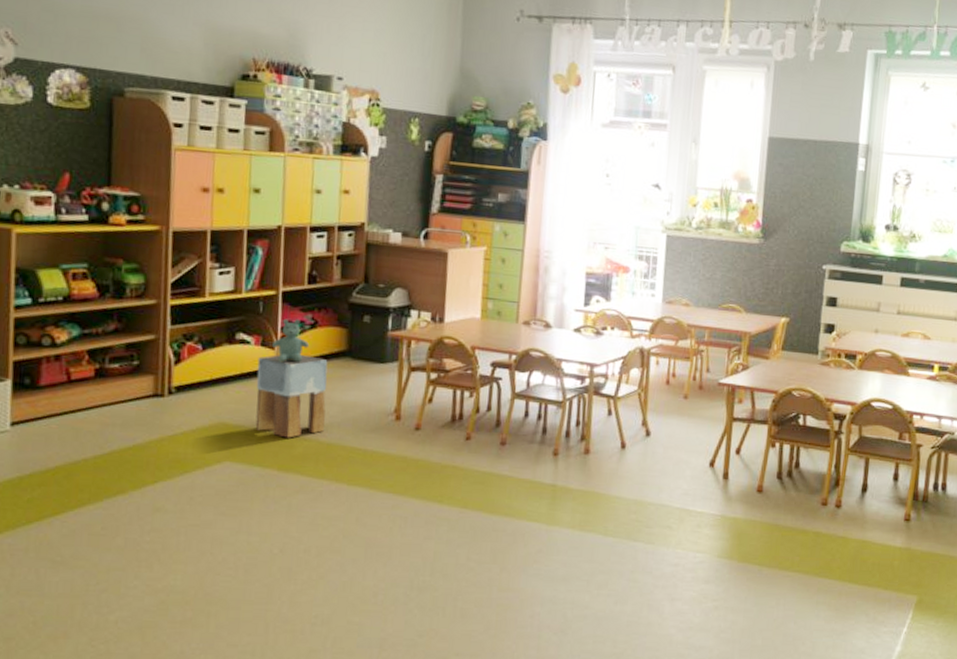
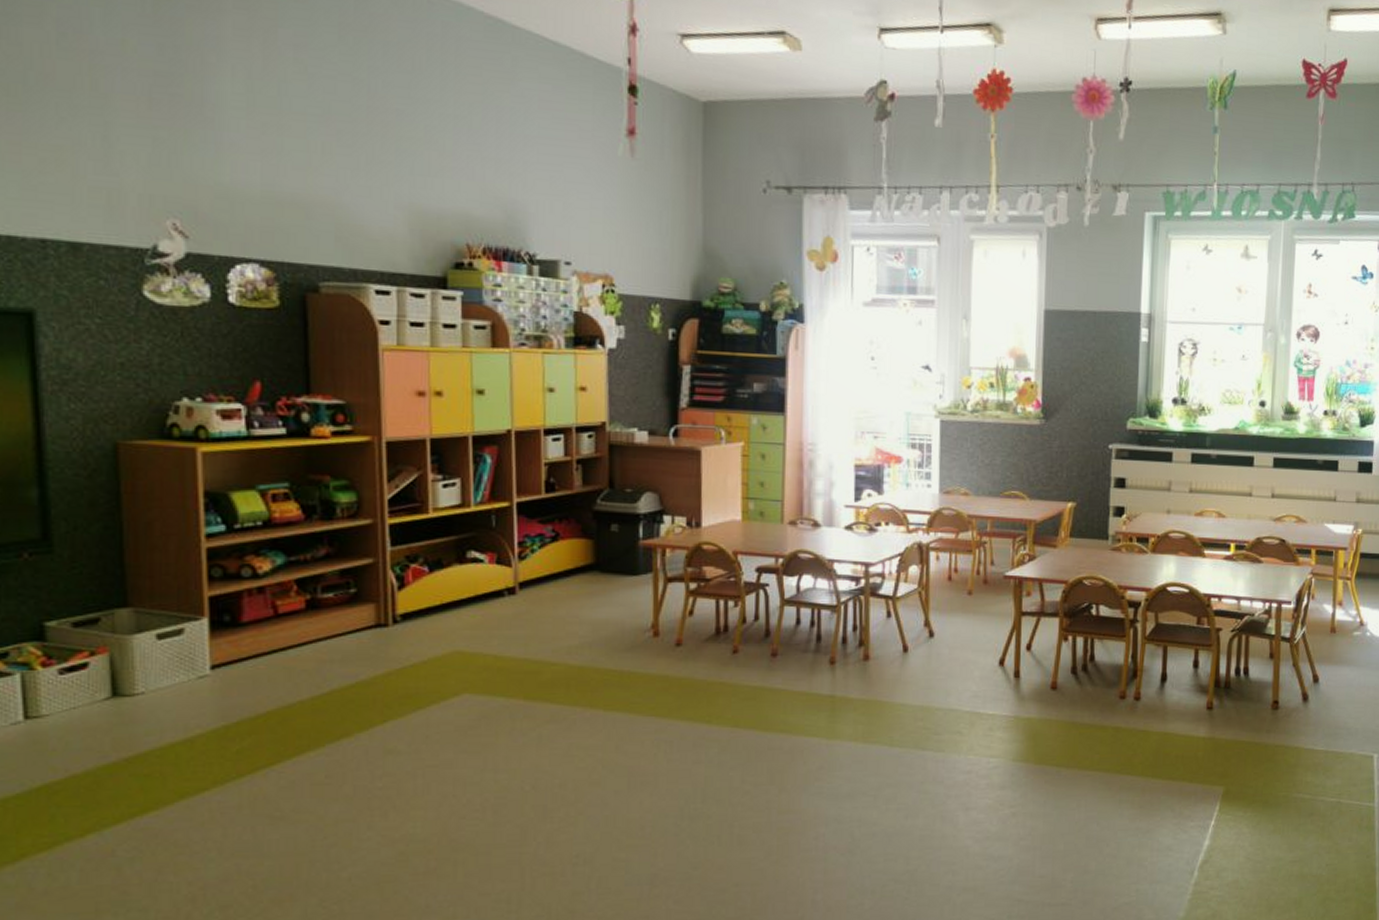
stool: present [255,355,328,438] -> none [493,571,575,664]
stuffed bear: present [271,318,309,362] -> none [508,532,550,581]

